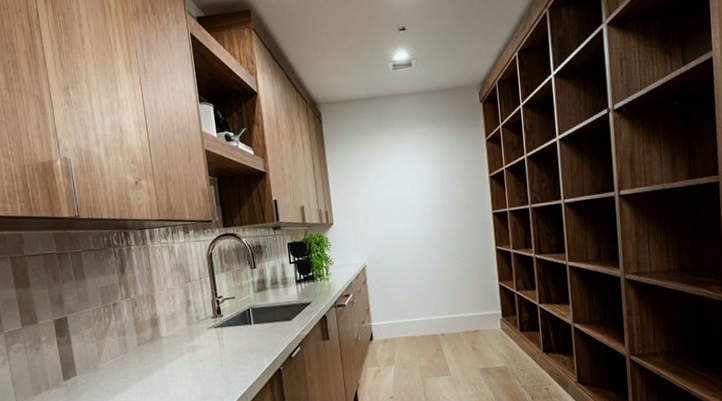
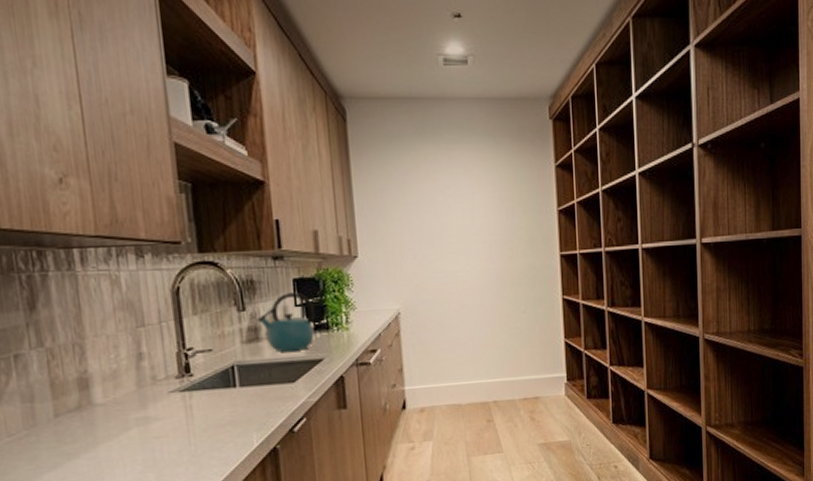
kettle: none [264,253,304,298] -> present [257,292,315,352]

